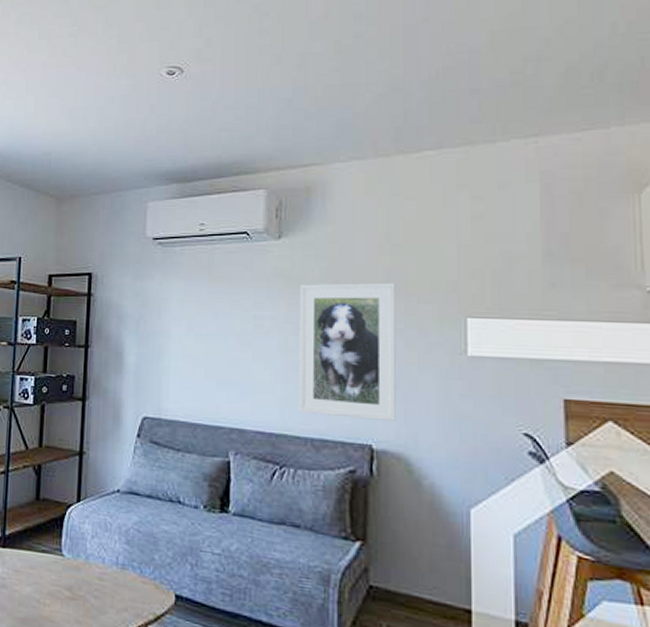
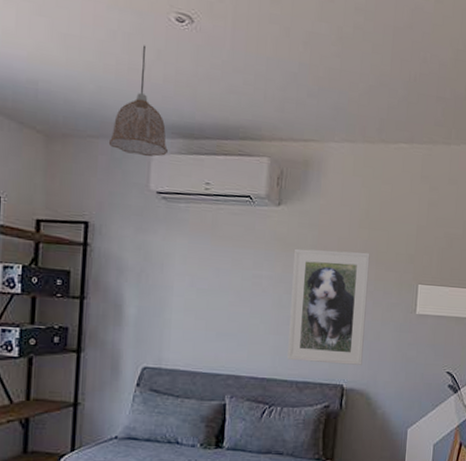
pendant lamp: none [108,103,163,206] -> present [108,45,169,157]

